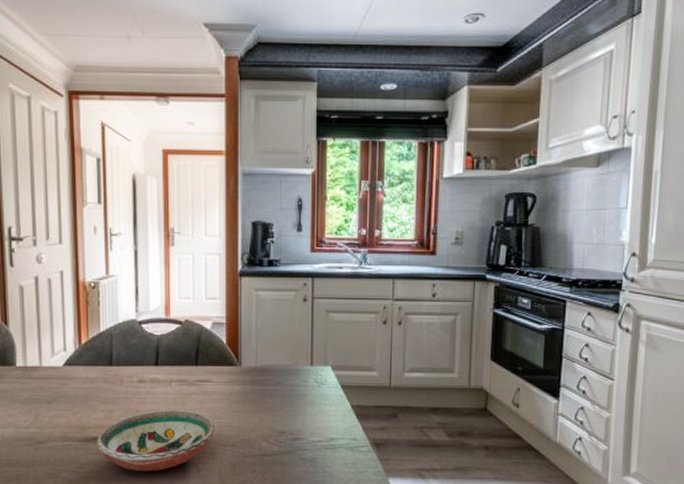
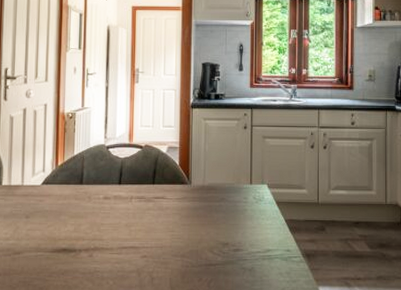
decorative bowl: present [97,410,215,472] -> none [66,224,167,280]

